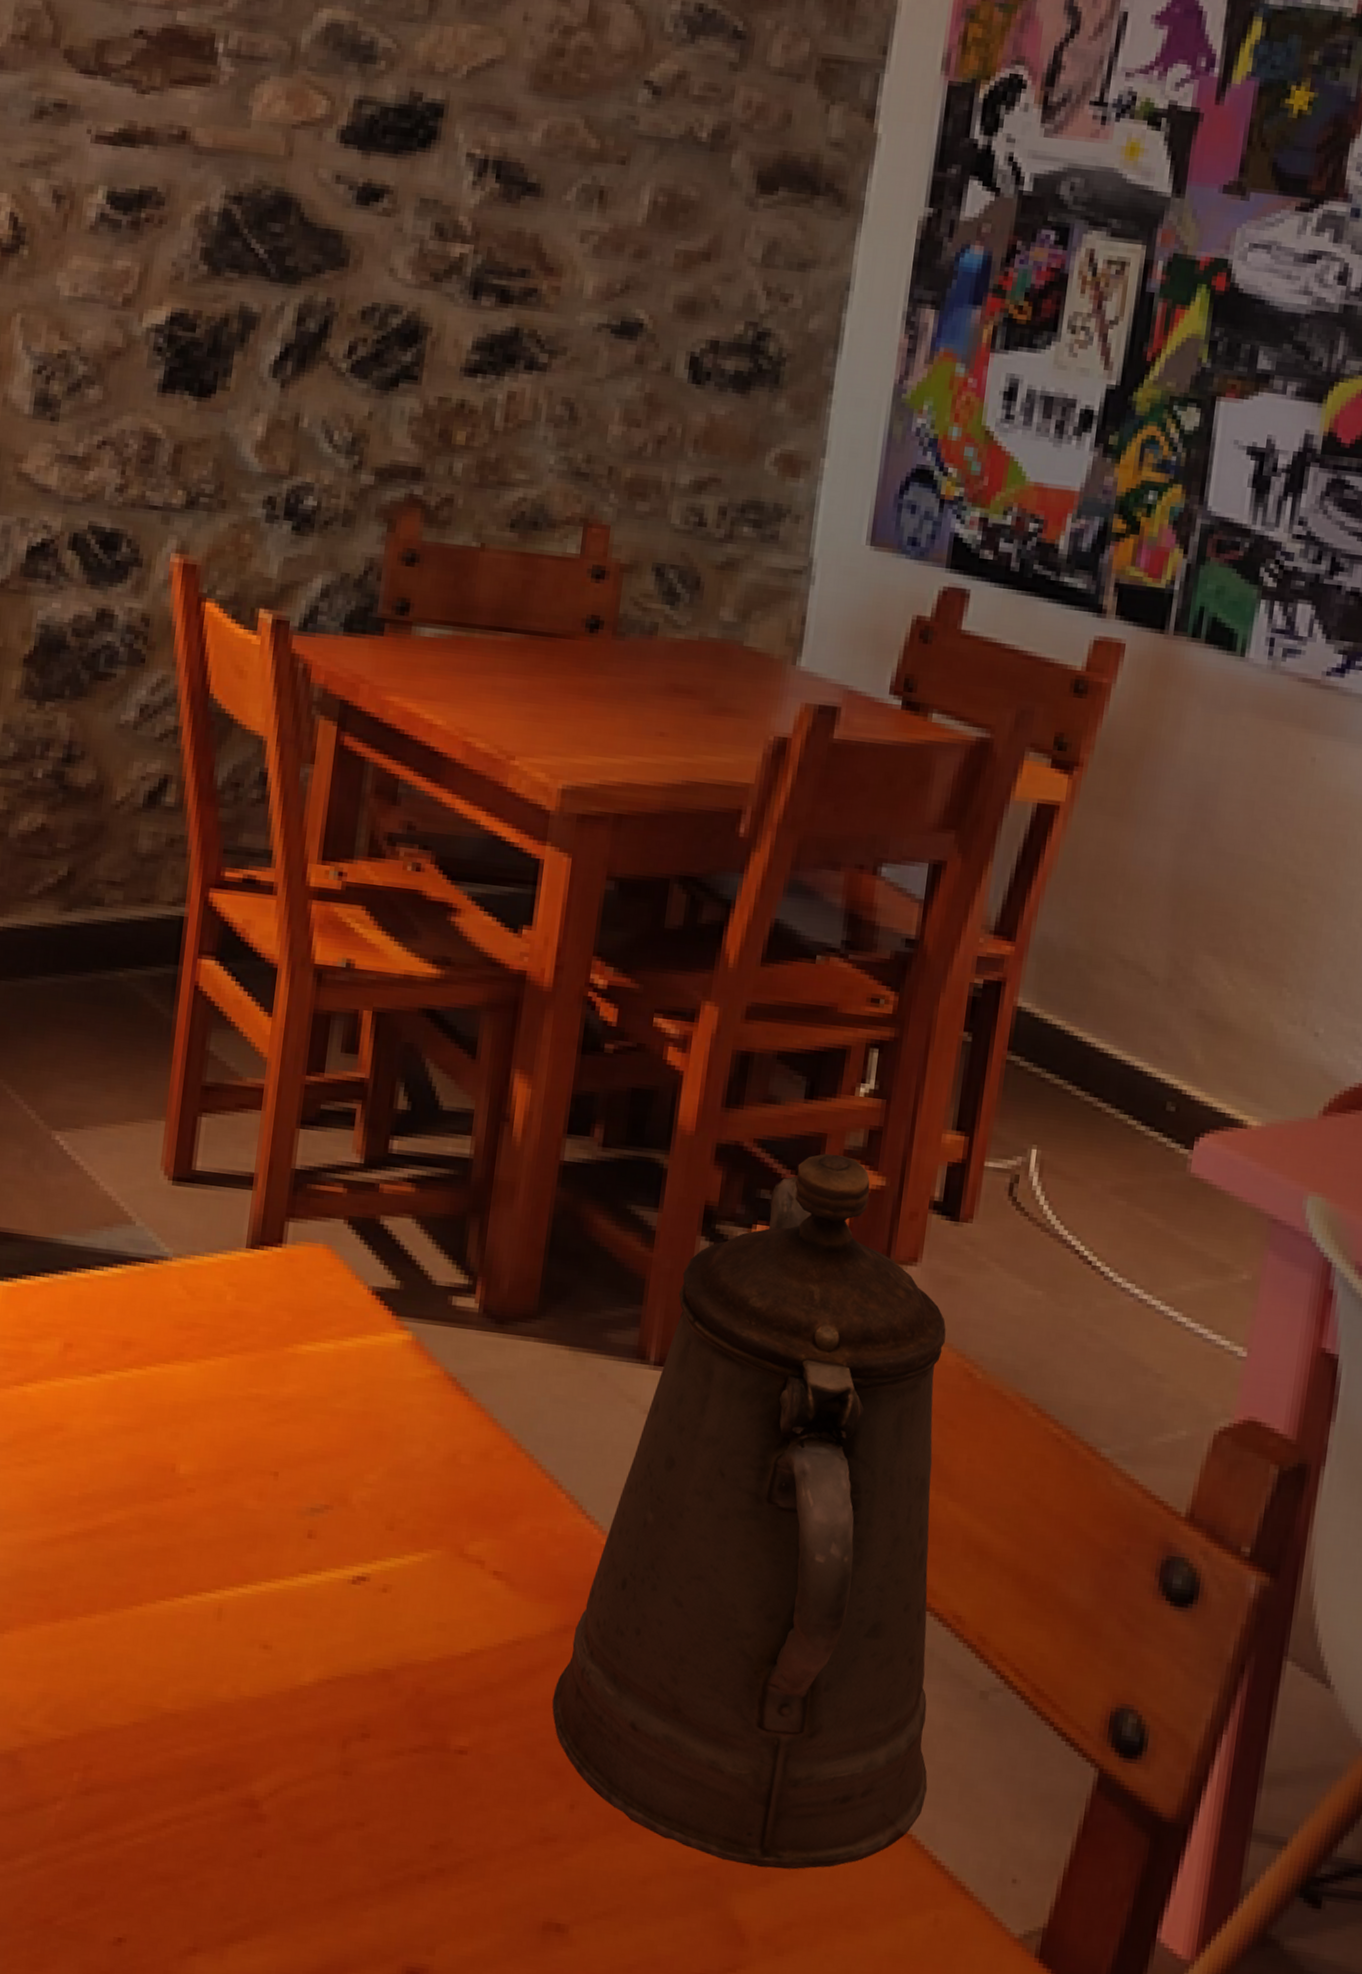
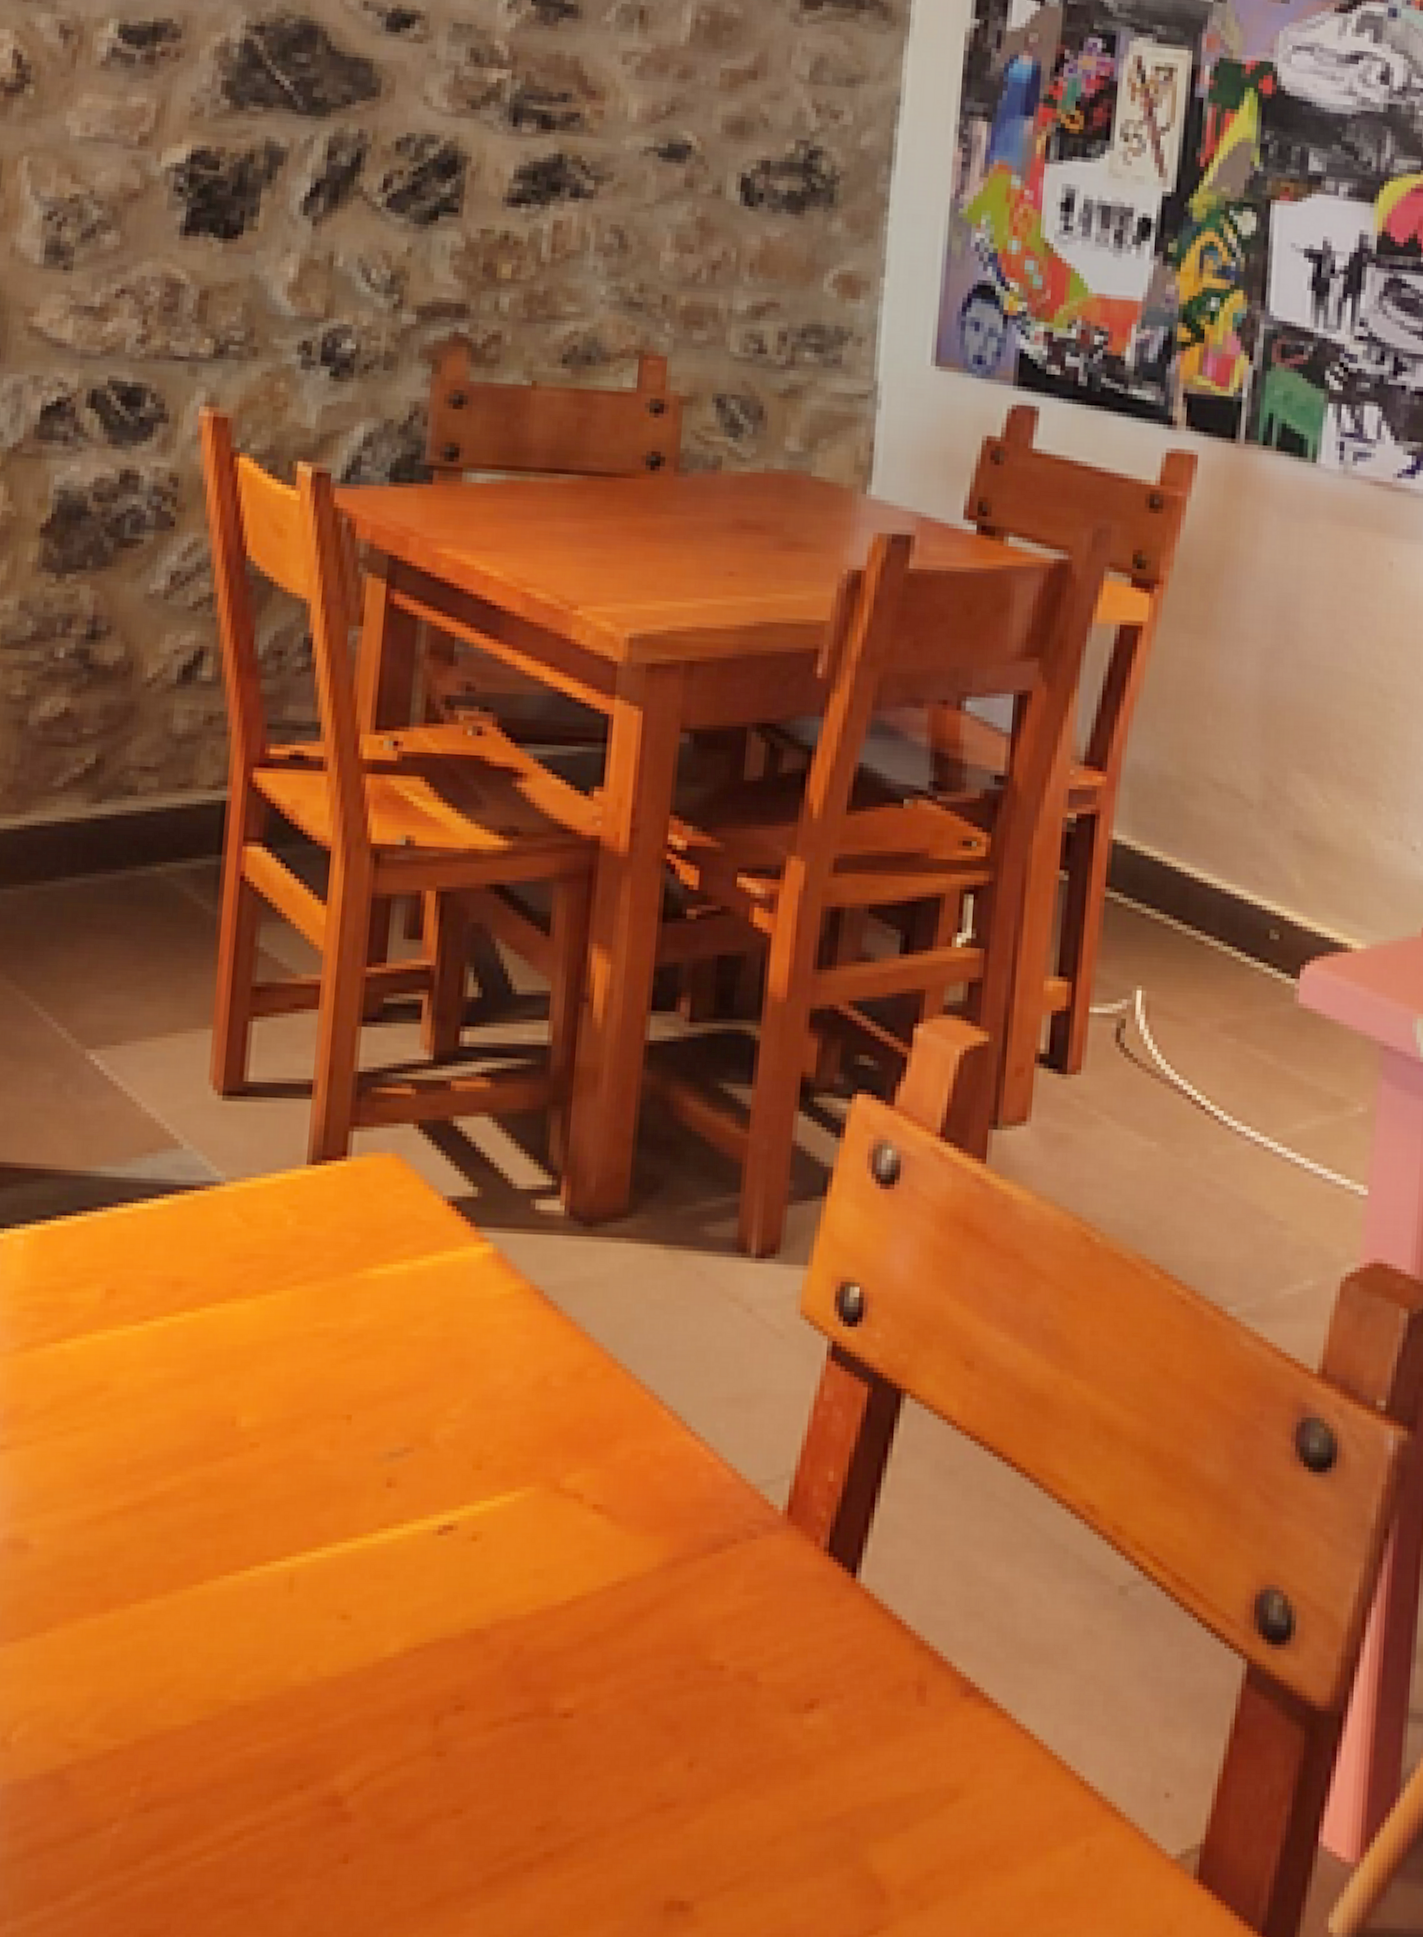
coffee pot: present [552,1153,946,1870] -> none [663,1011,1071,1810]

